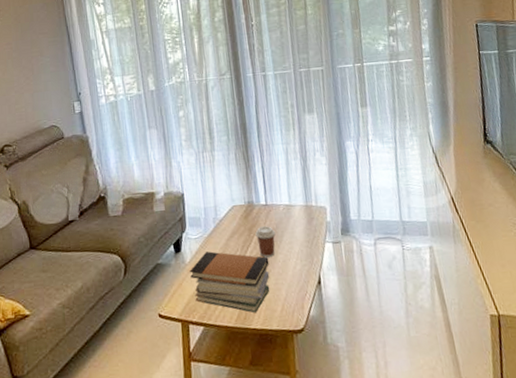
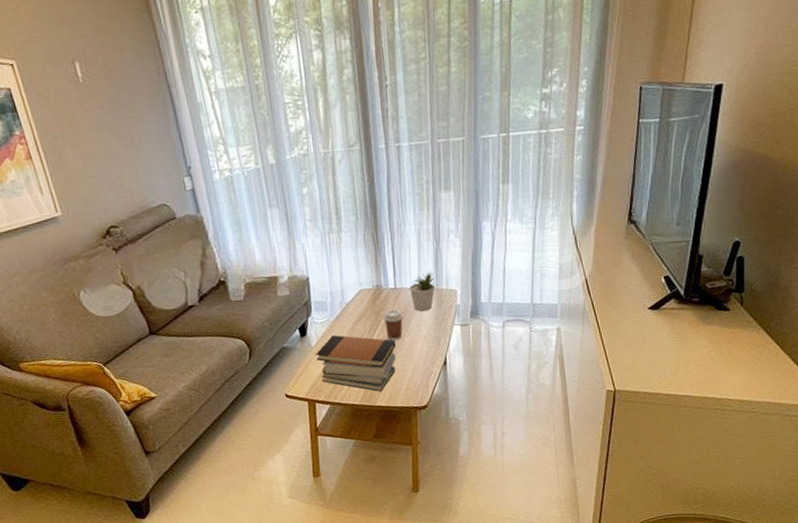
potted plant: none [280,187,306,229] -> present [410,270,437,312]

